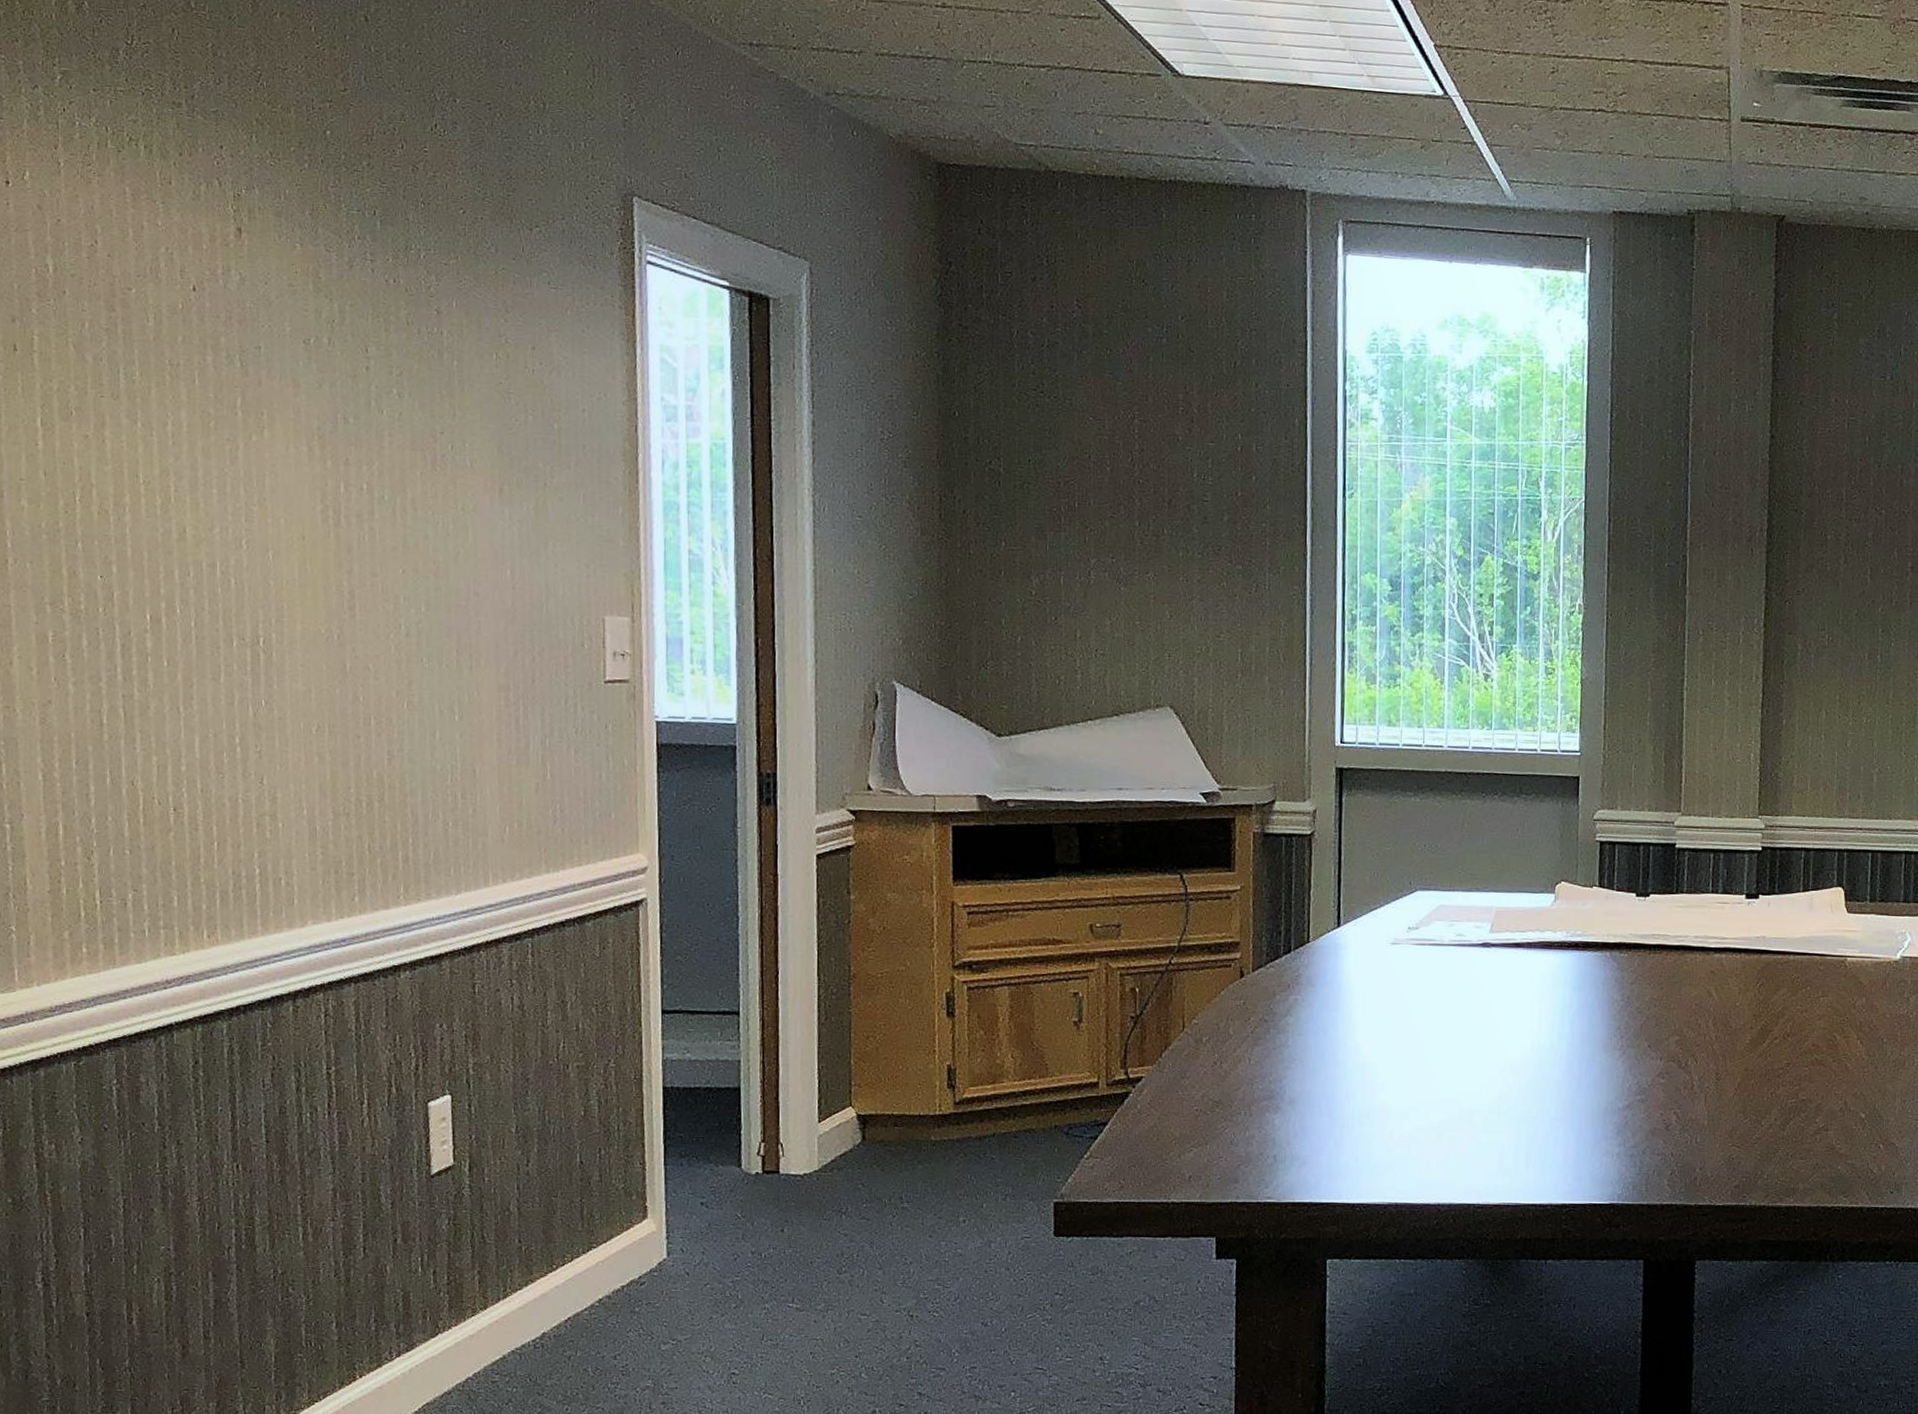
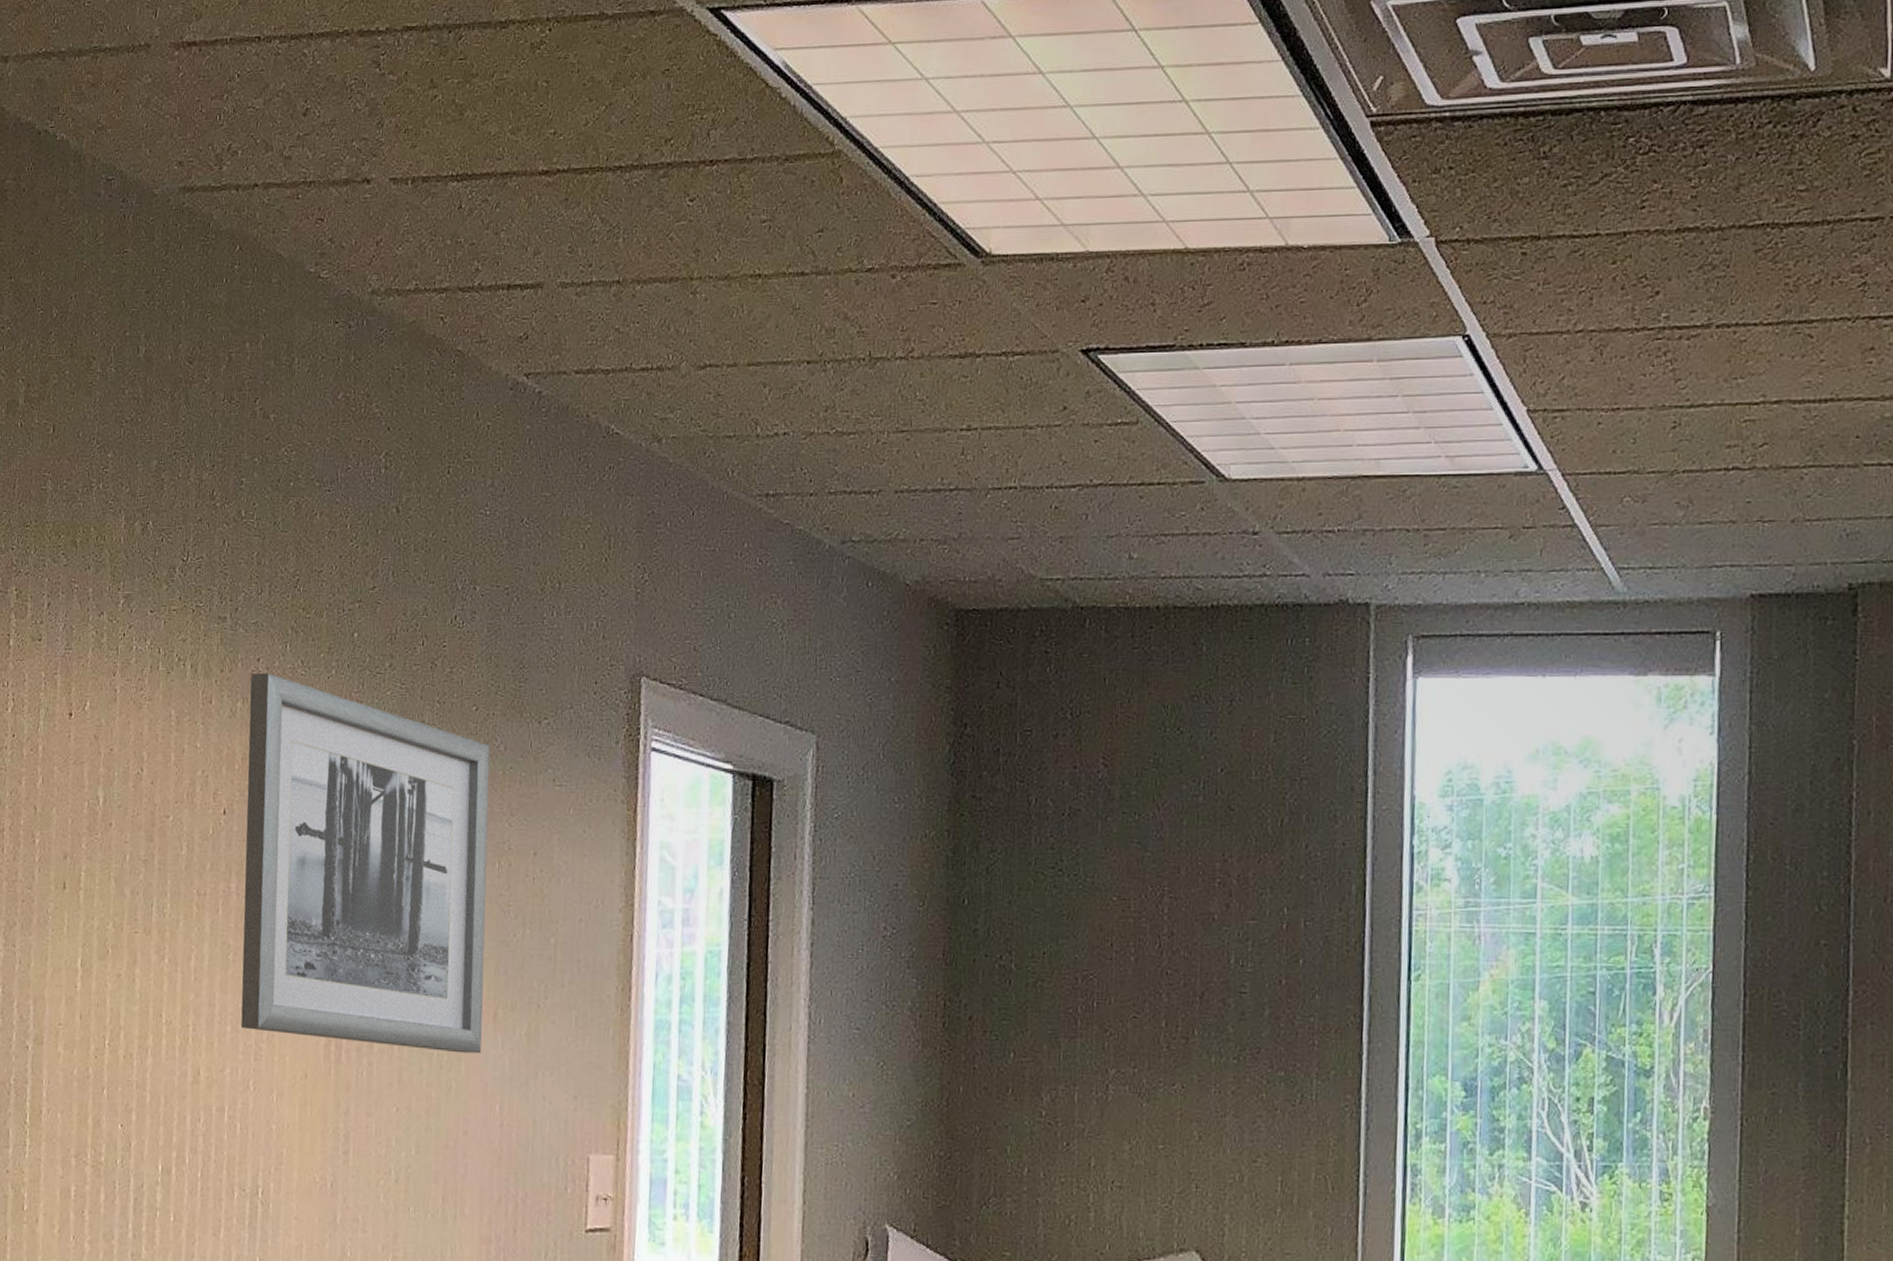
wall art: none [214,159,489,524] -> present [240,672,491,1054]

